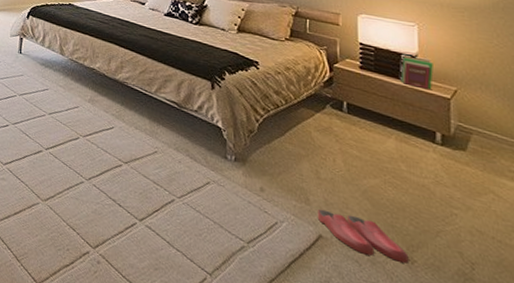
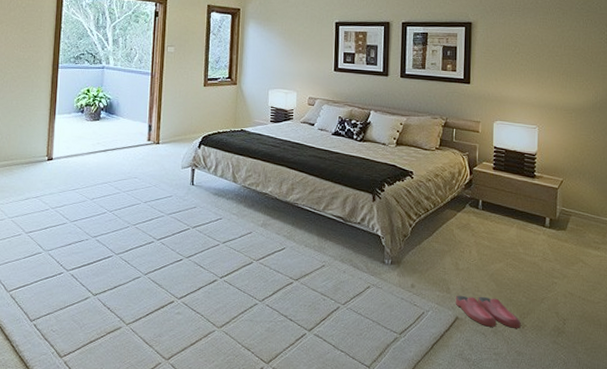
books: present [400,54,433,90] -> none [523,153,547,183]

